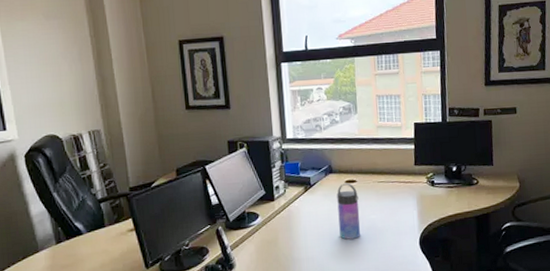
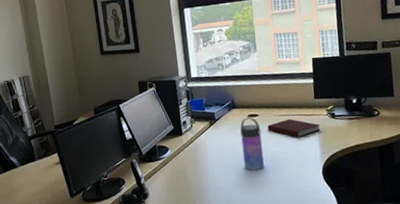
notebook: none [365,185,420,205] -> present [267,118,321,137]

